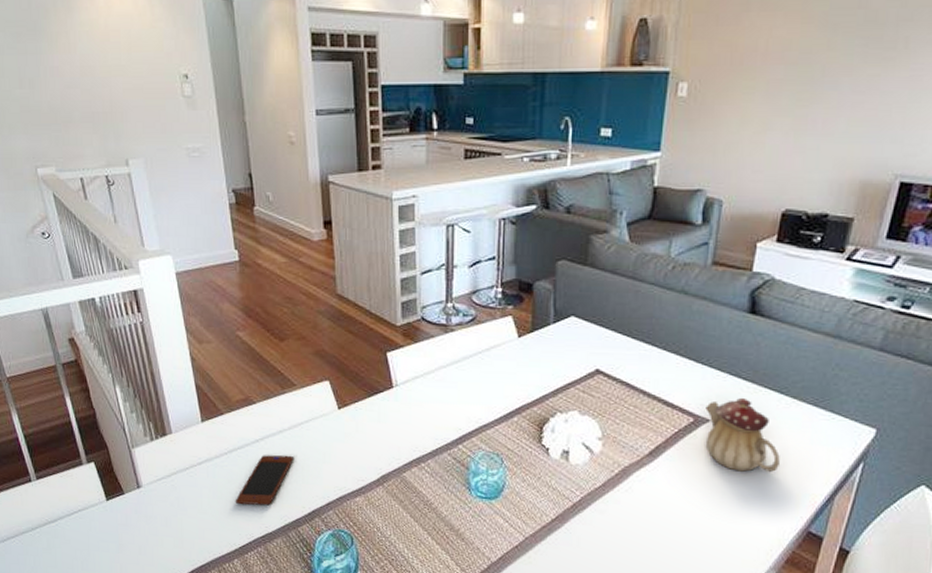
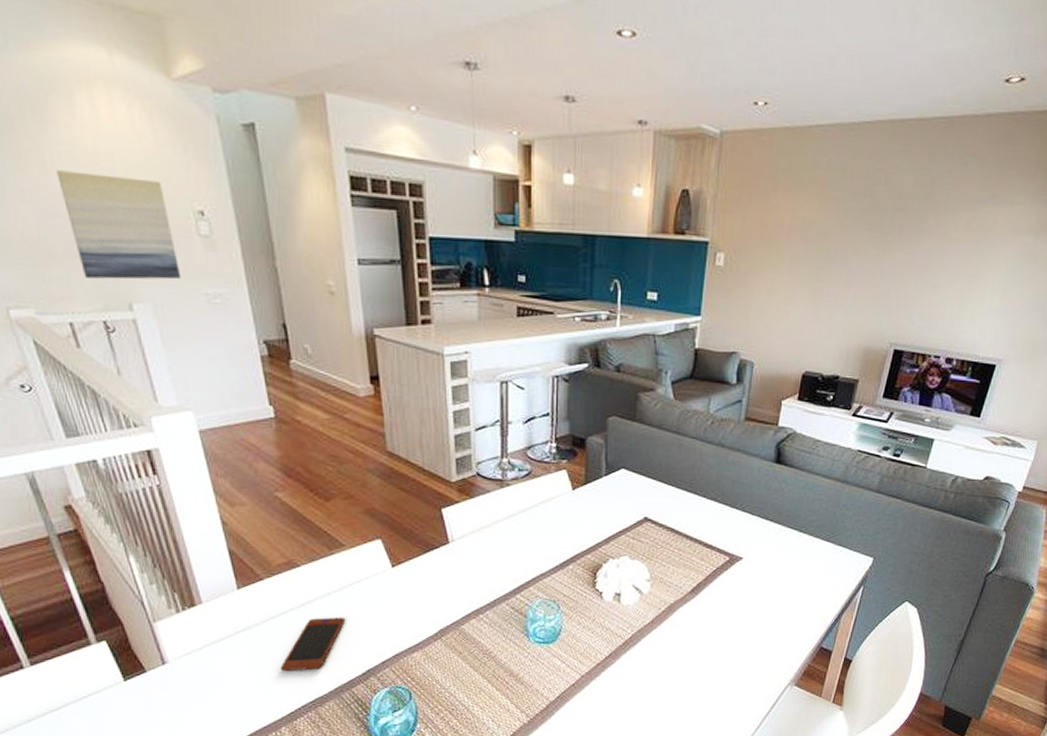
wall art: none [77,48,168,139] -> present [57,170,182,280]
teapot: present [705,397,780,472] -> none [739,536,799,601]

